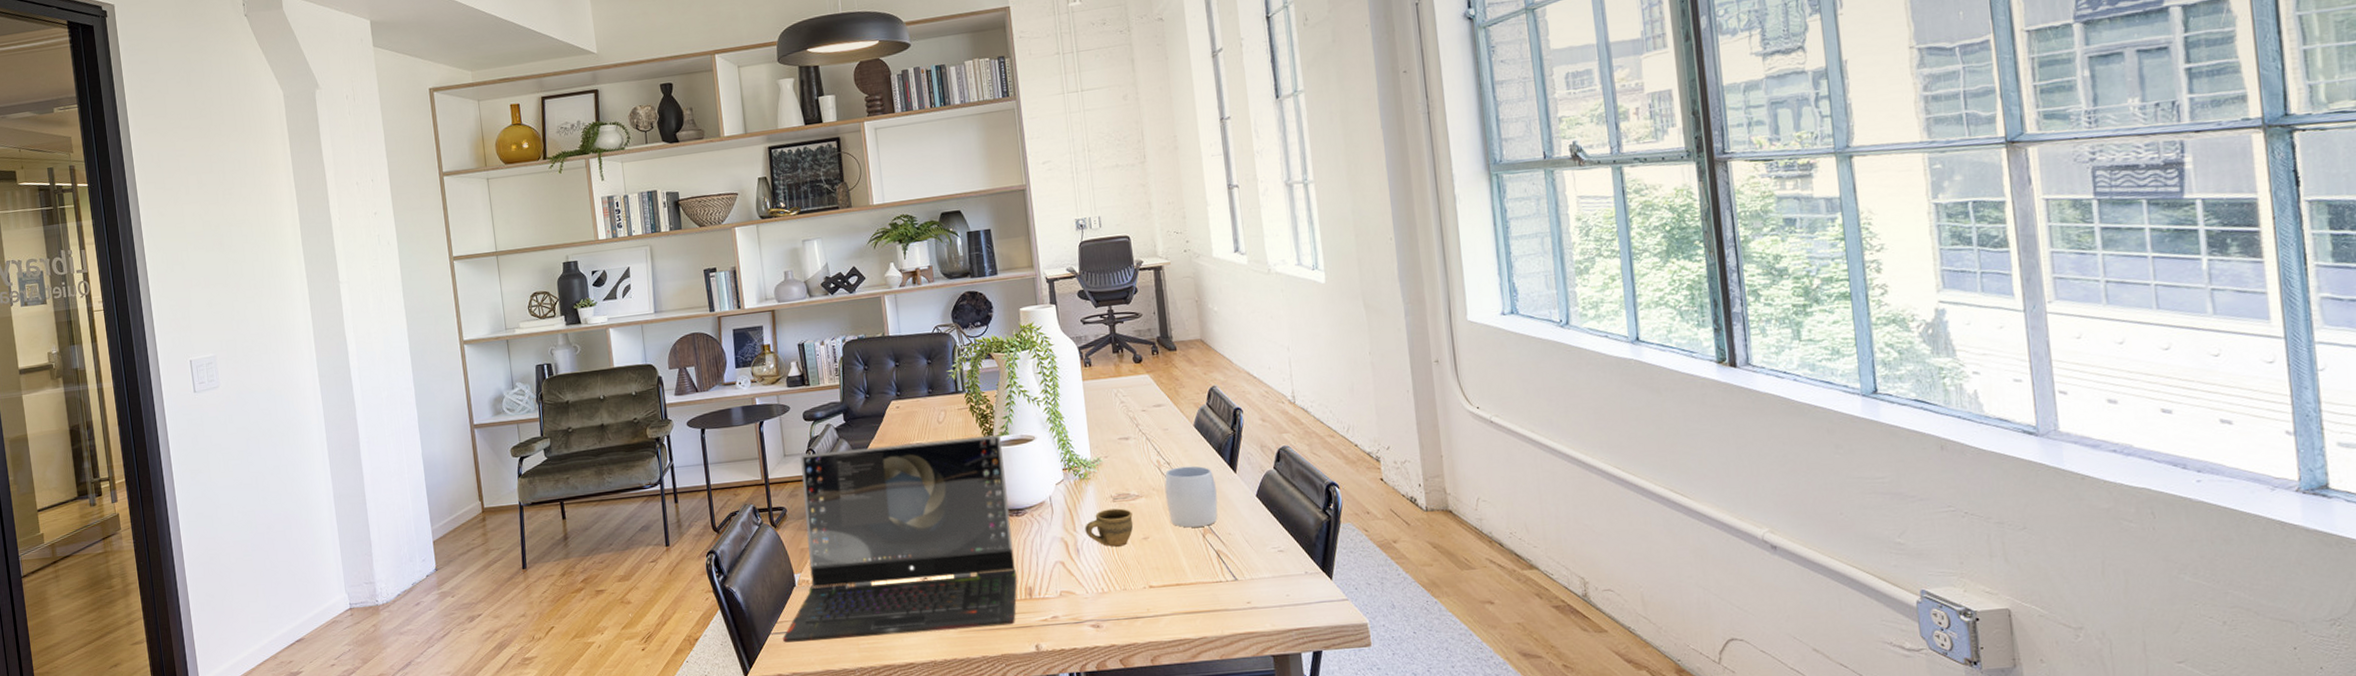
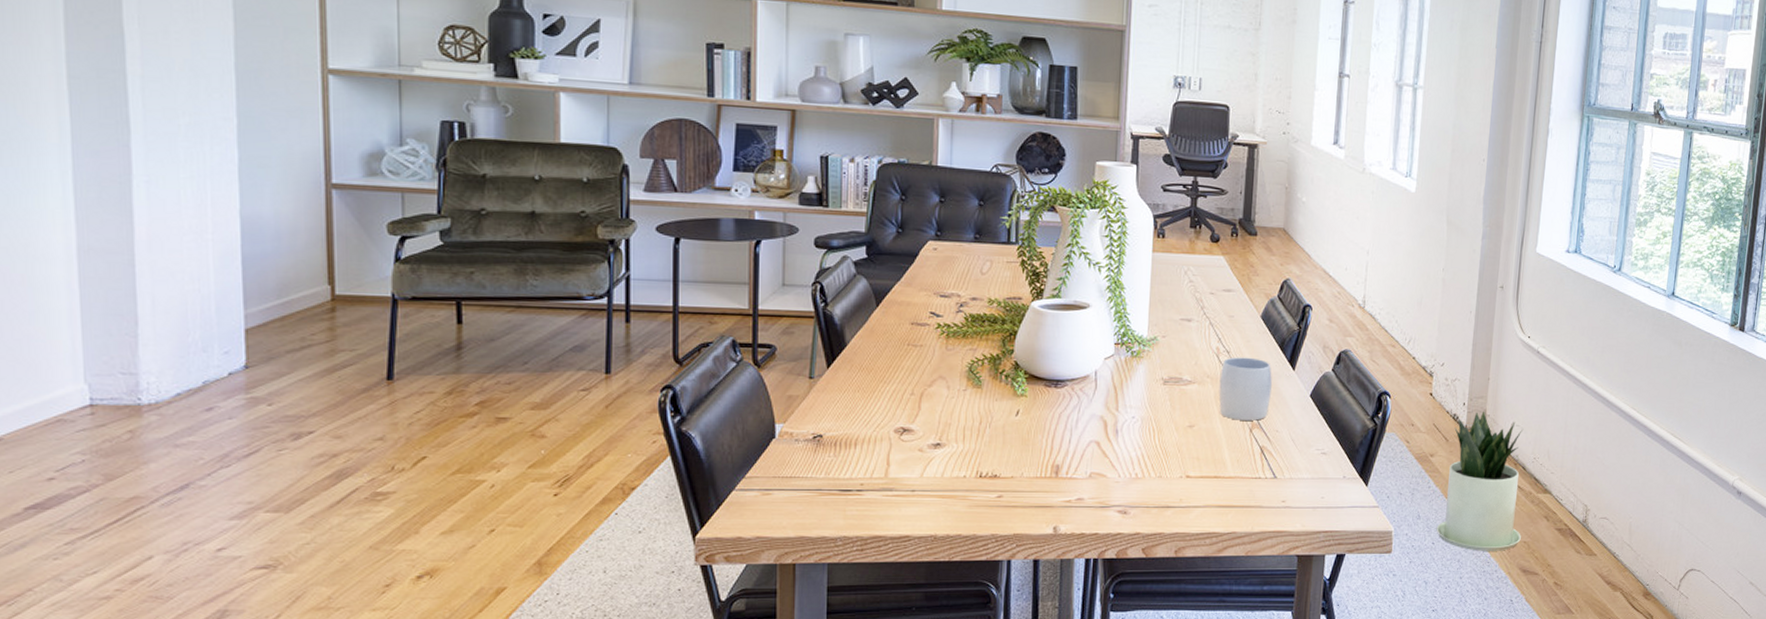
laptop computer: present [783,435,1017,643] -> none [750,286,1051,503]
cup: present [1085,508,1134,547] -> none [1128,392,1182,432]
planter: none [1414,490,1514,637] -> present [1436,411,1524,551]

